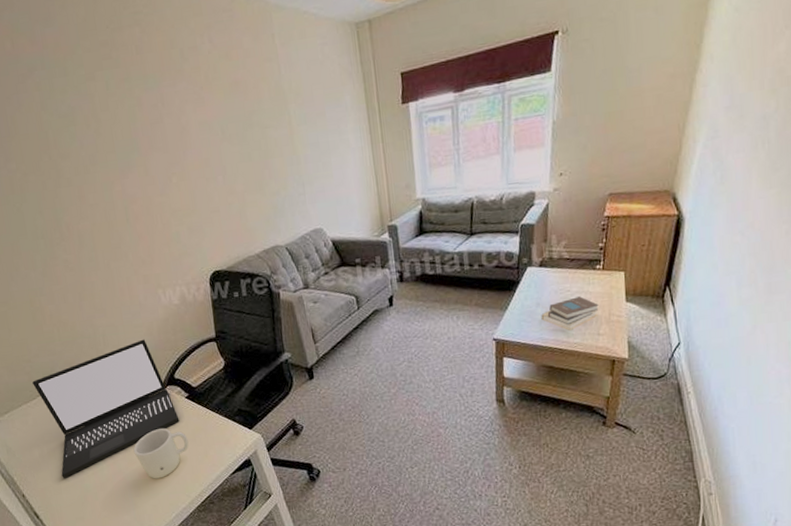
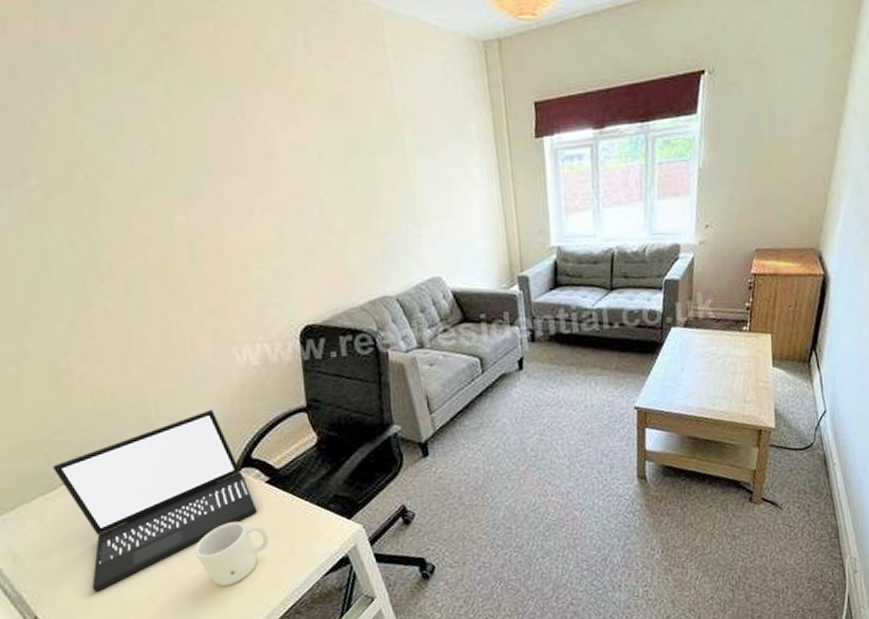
books: present [541,296,599,330] -> none [685,360,745,398]

